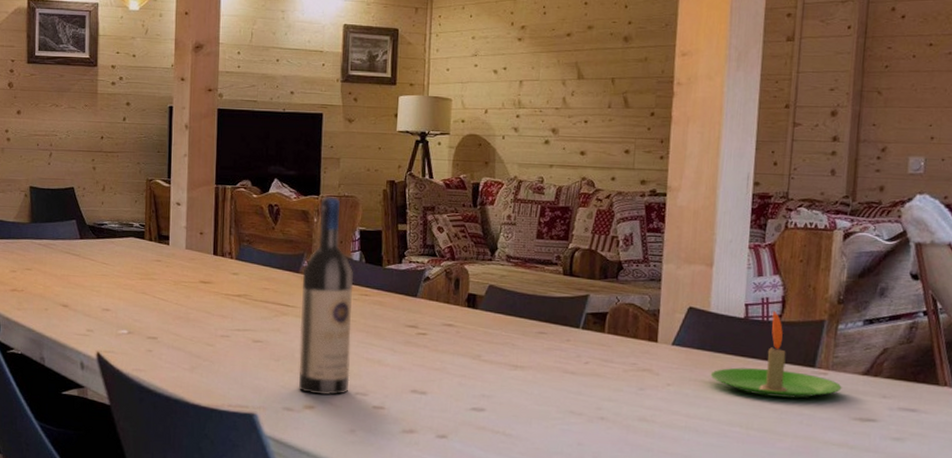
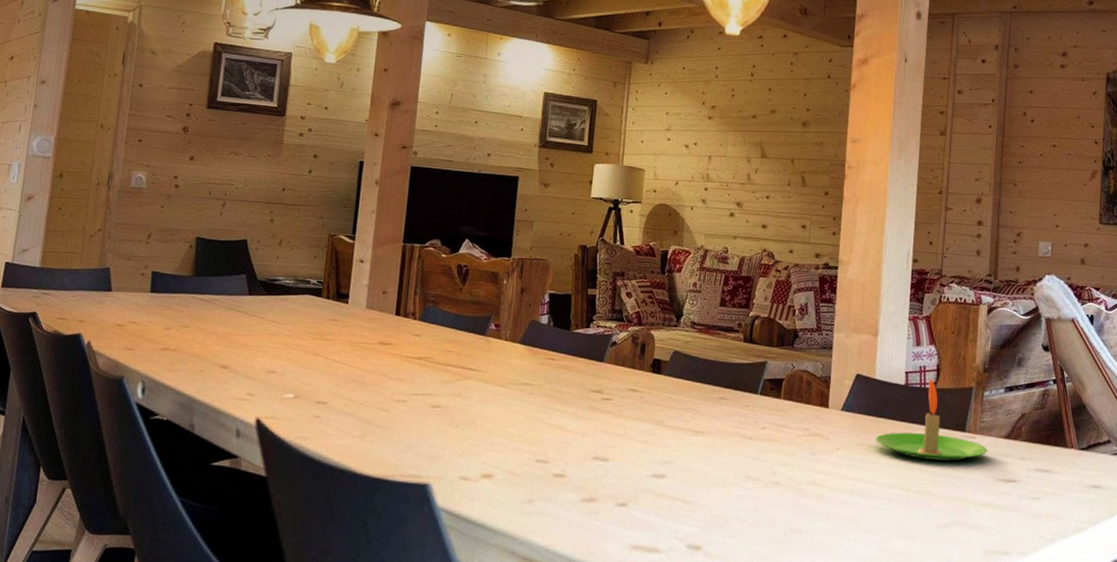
wine bottle: present [298,196,354,395] -> none [477,259,541,463]

